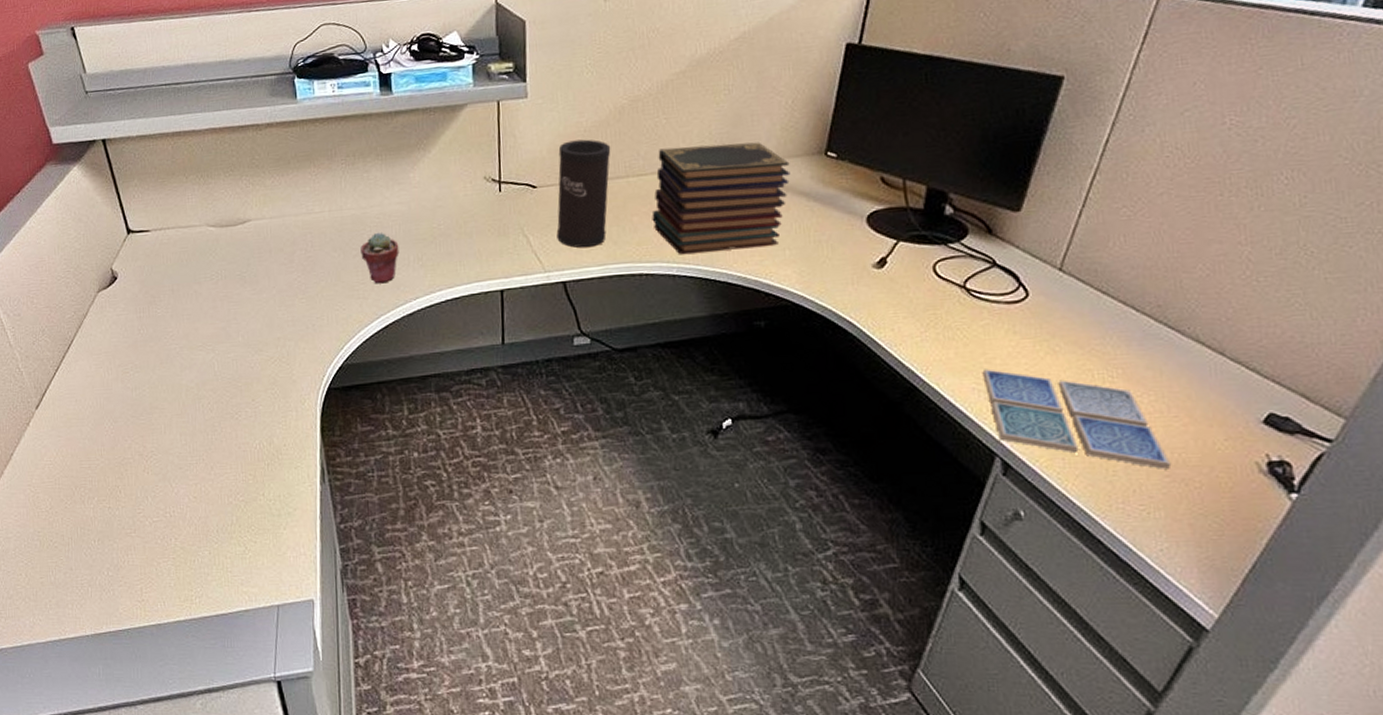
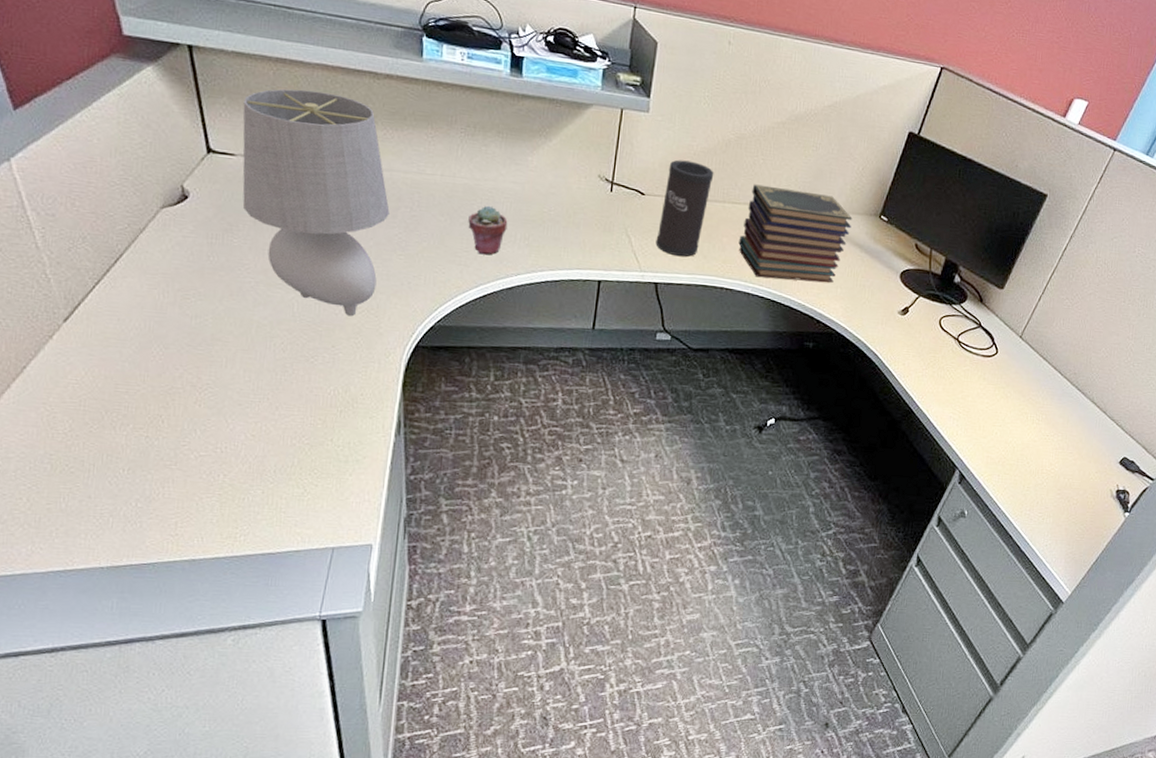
table lamp: none [151,154,287,368] -> present [242,88,390,317]
drink coaster: present [982,369,1172,469] -> none [958,403,1063,489]

